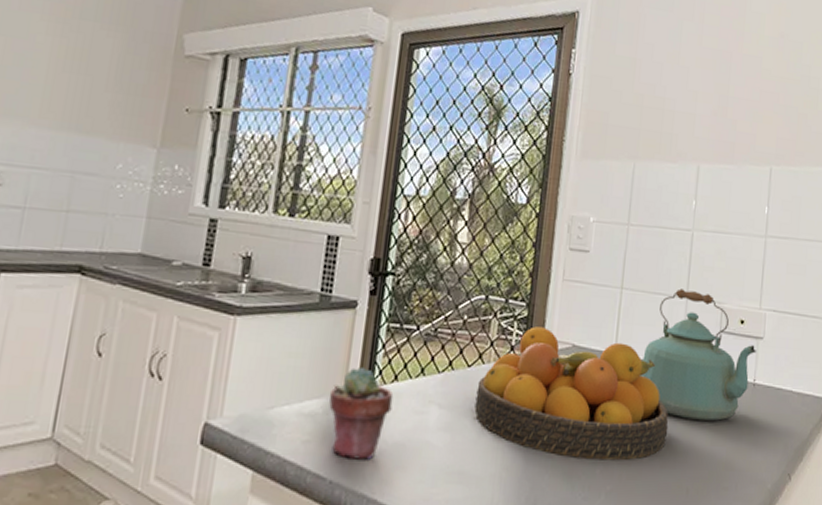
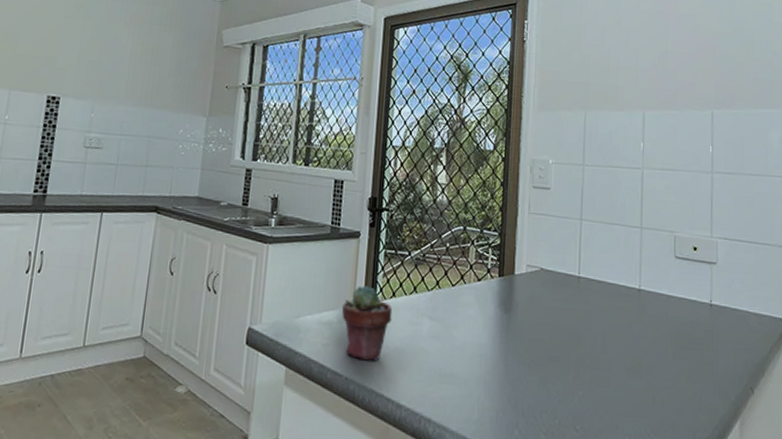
fruit bowl: present [474,326,669,461] -> none [460,252,632,369]
kettle: present [640,288,756,422] -> none [603,219,710,338]

